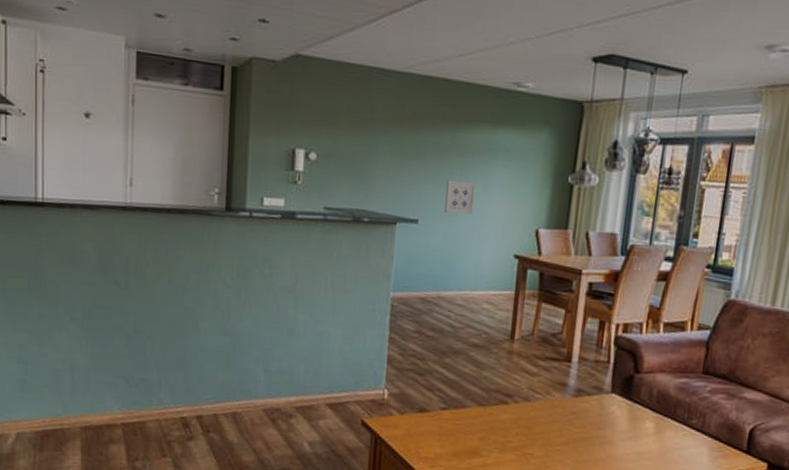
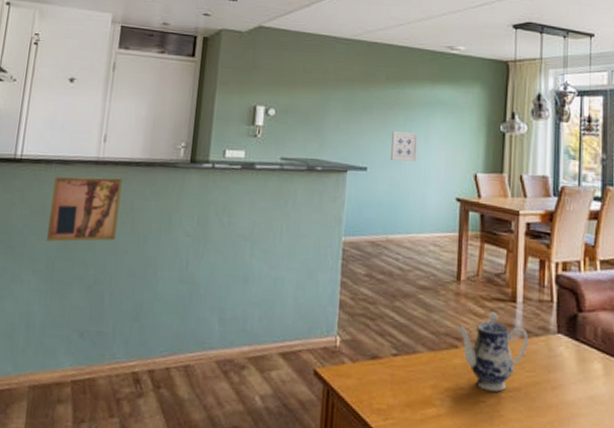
wall art: none [81,222,154,291] -> present [47,176,123,242]
teapot: none [507,370,582,445] -> present [456,311,529,392]

